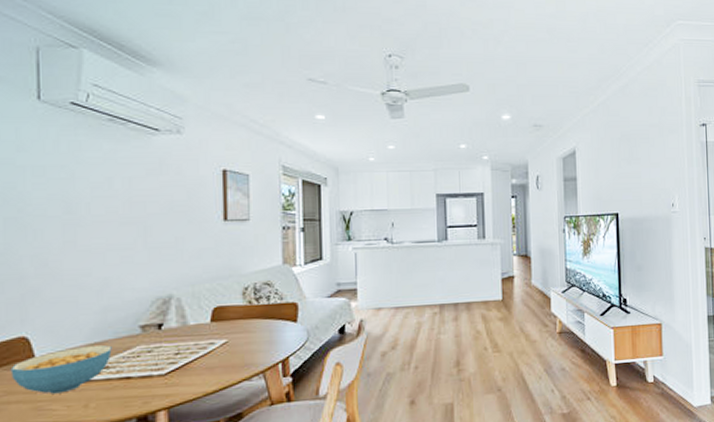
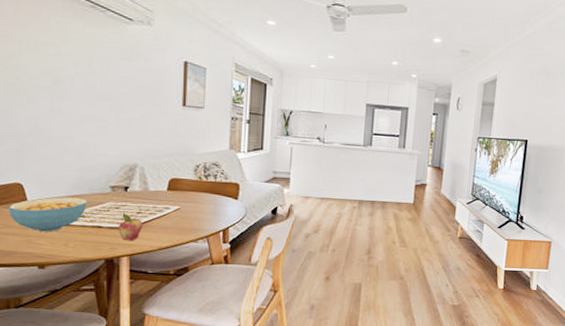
fruit: none [151,356,183,391] -> present [118,212,143,241]

